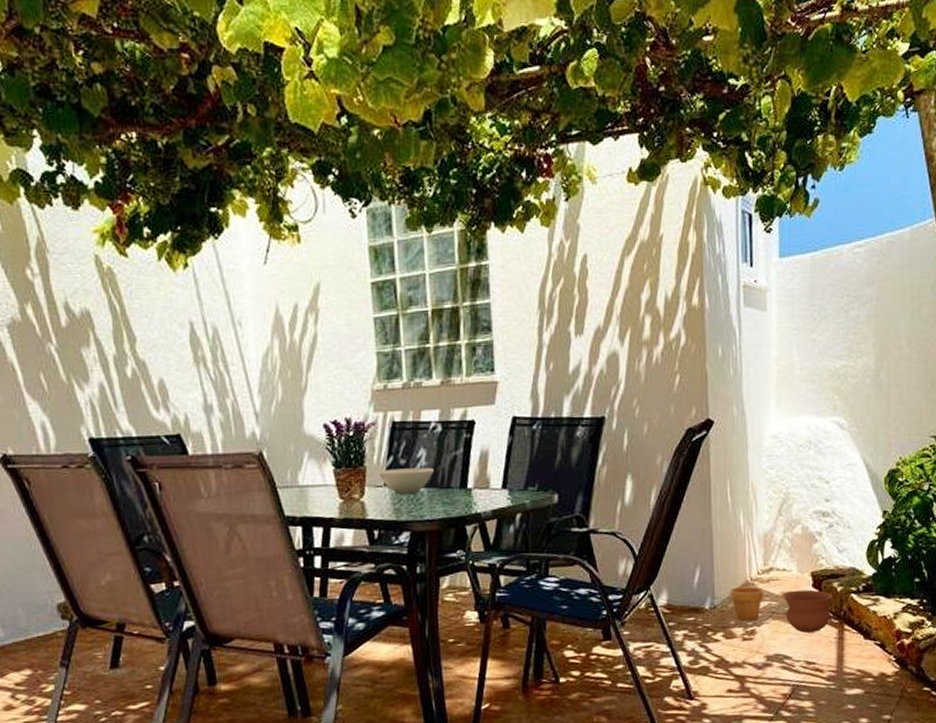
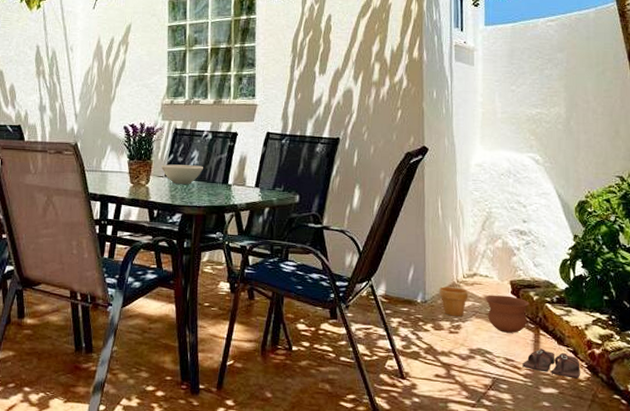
flip-flop: none [825,646,888,675] -> present [522,348,580,379]

